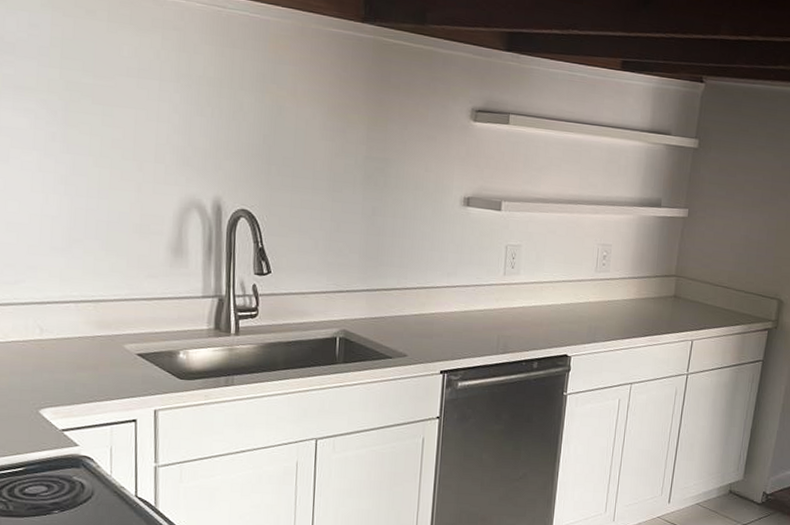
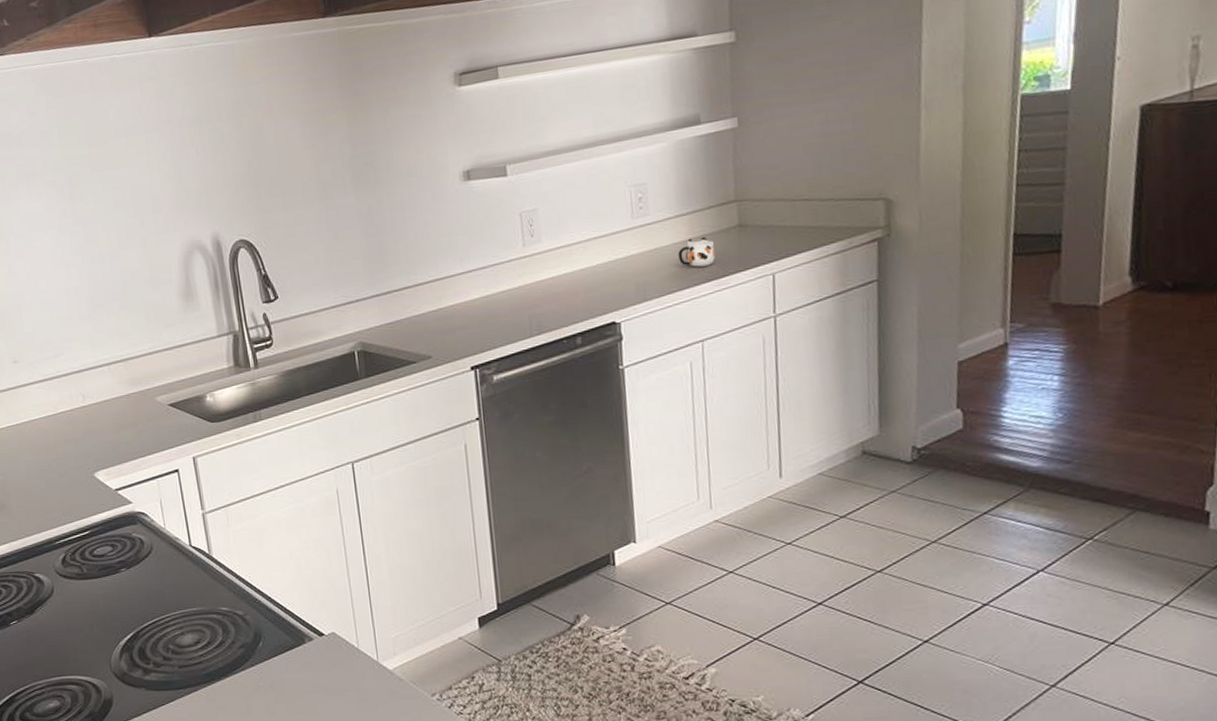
mug: none [625,298,654,324] -> present [678,236,716,268]

